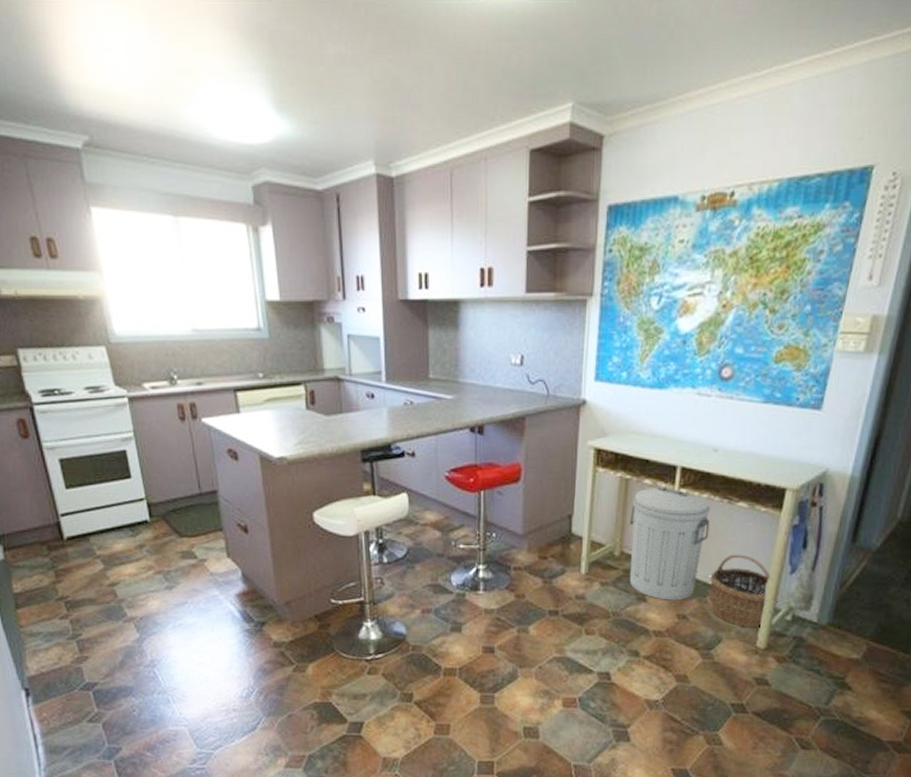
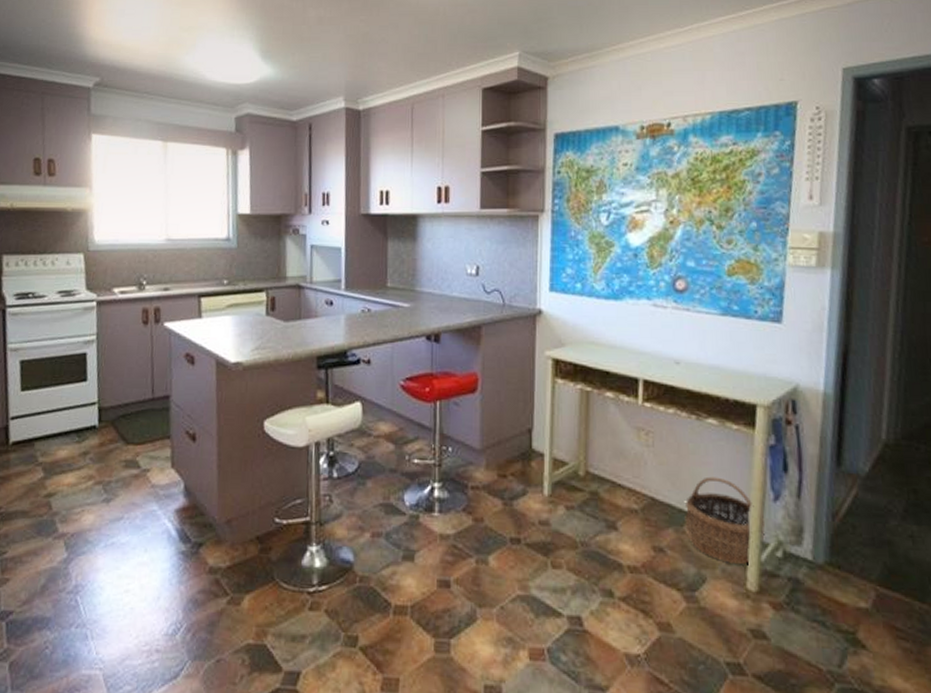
trash can: present [629,485,711,601] -> none [594,399,679,530]

